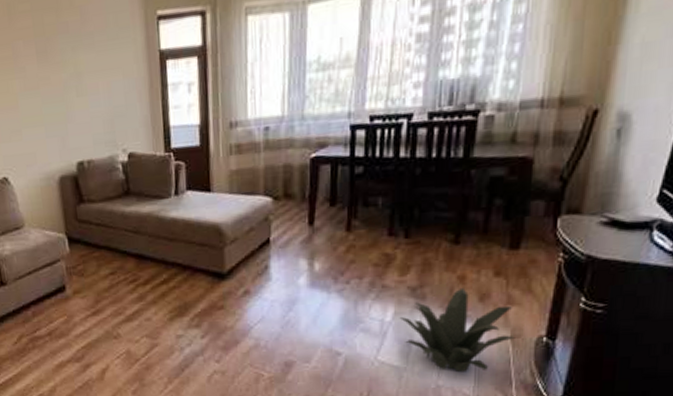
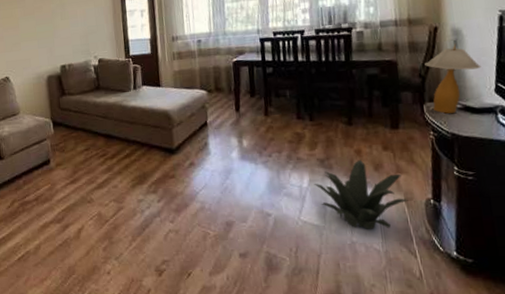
table lamp: none [564,134,647,230] -> present [424,44,482,114]

